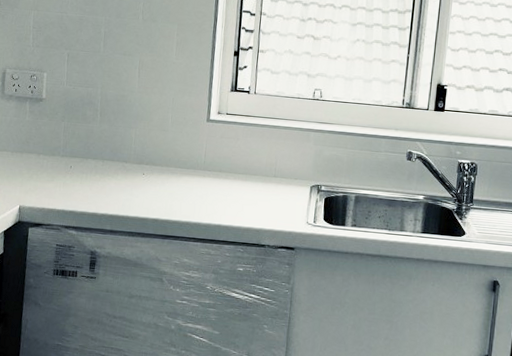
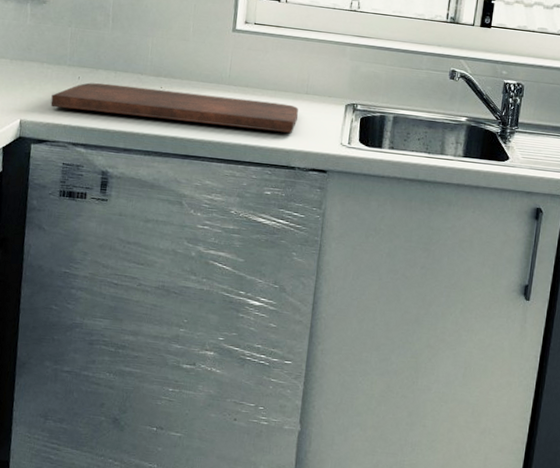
cutting board: none [46,171,267,213] -> present [50,82,298,133]

